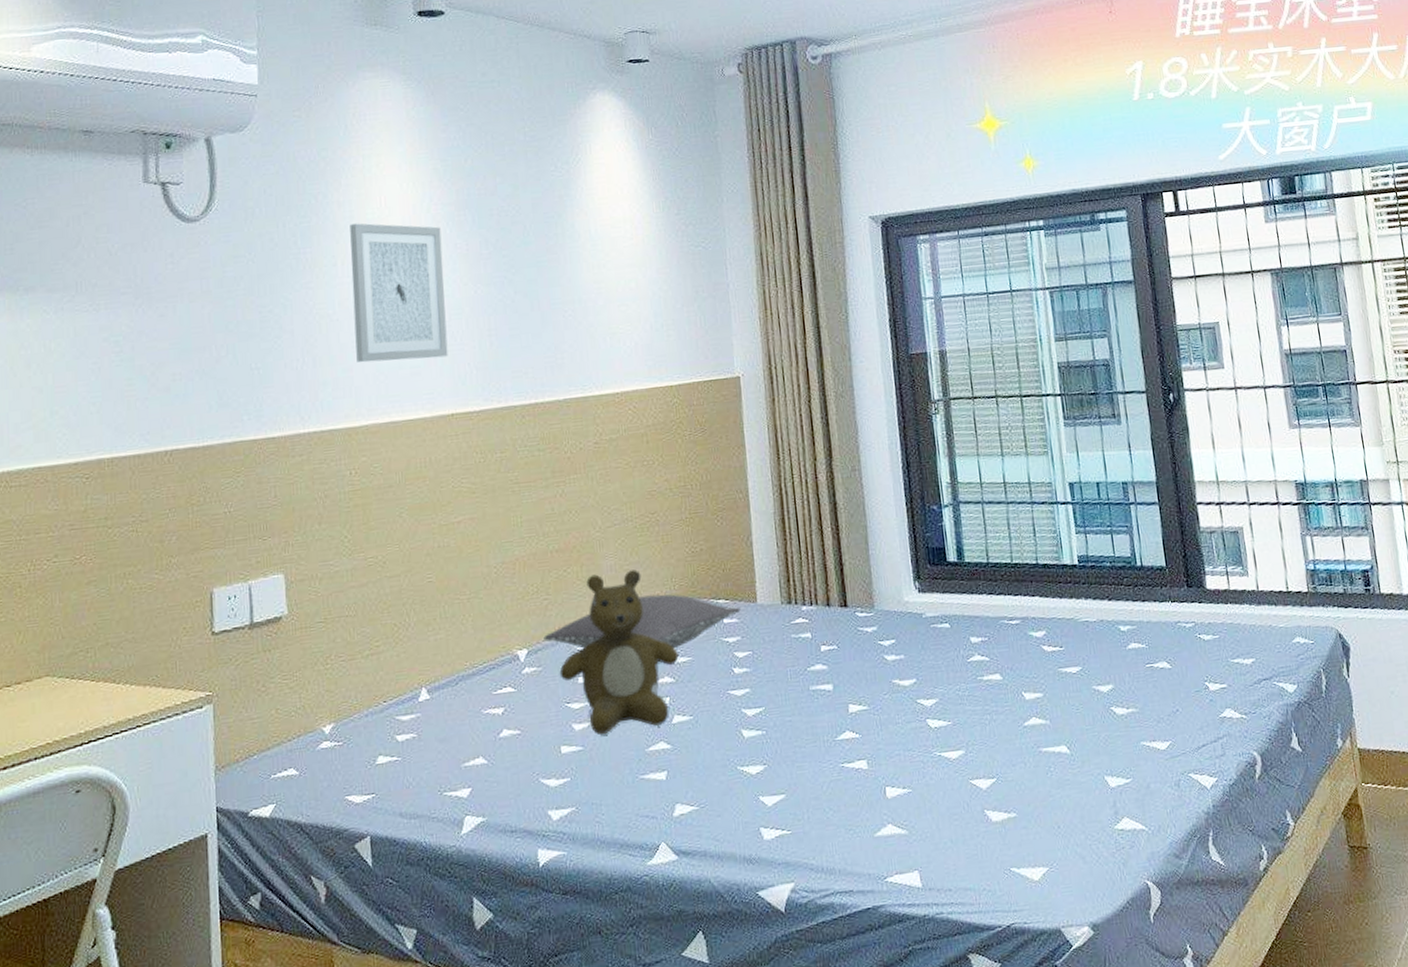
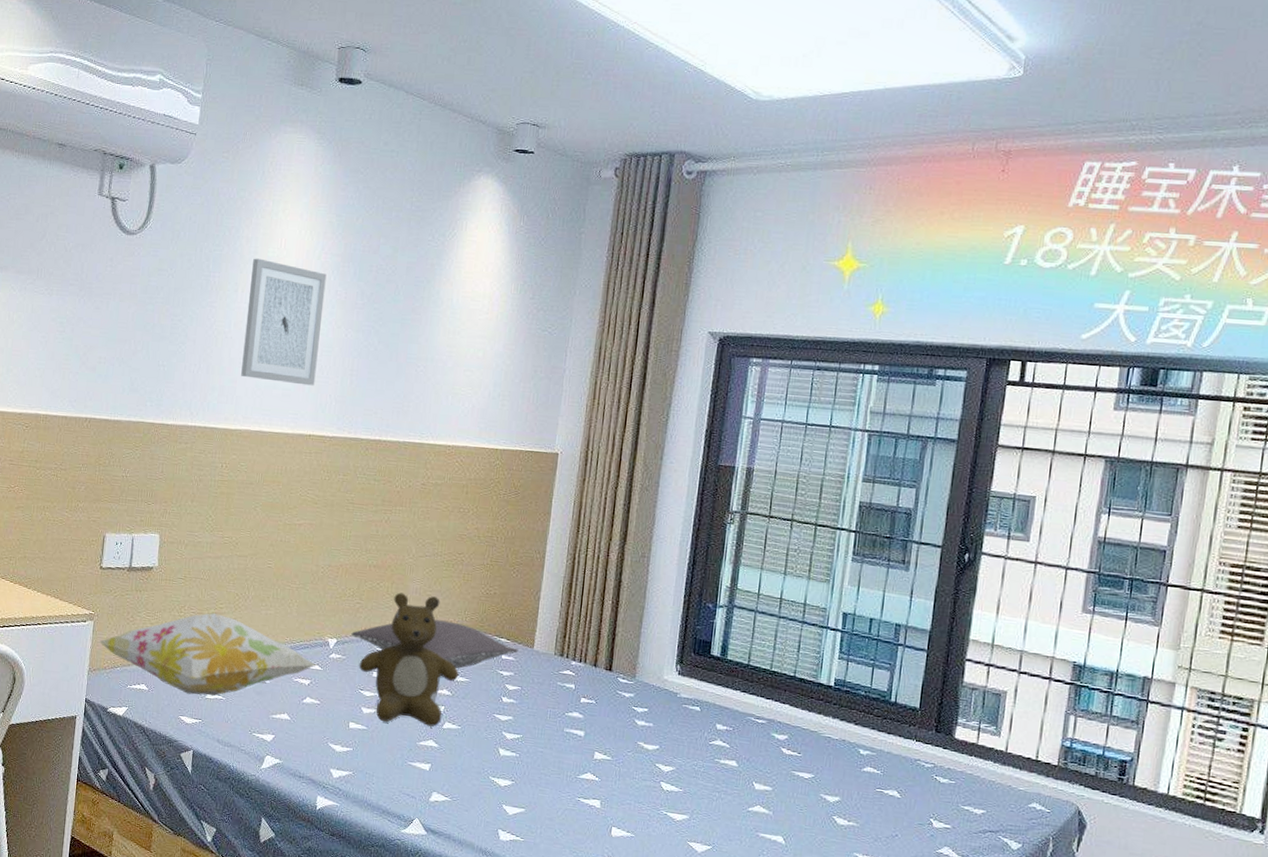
decorative pillow: none [220,654,510,766] -> present [96,613,318,696]

